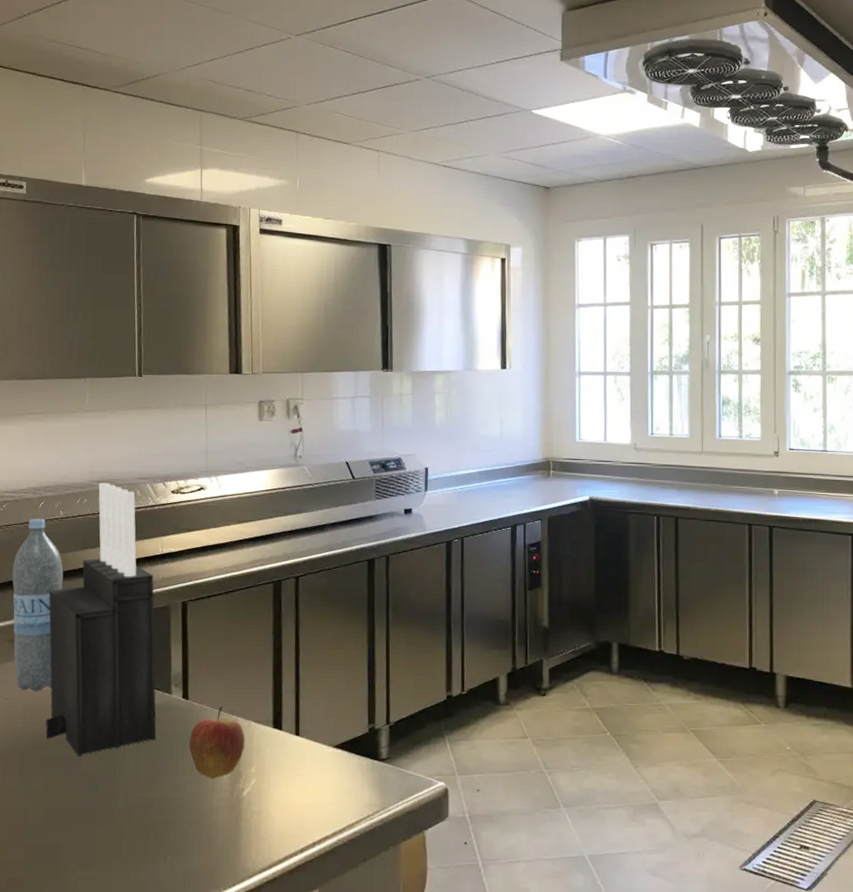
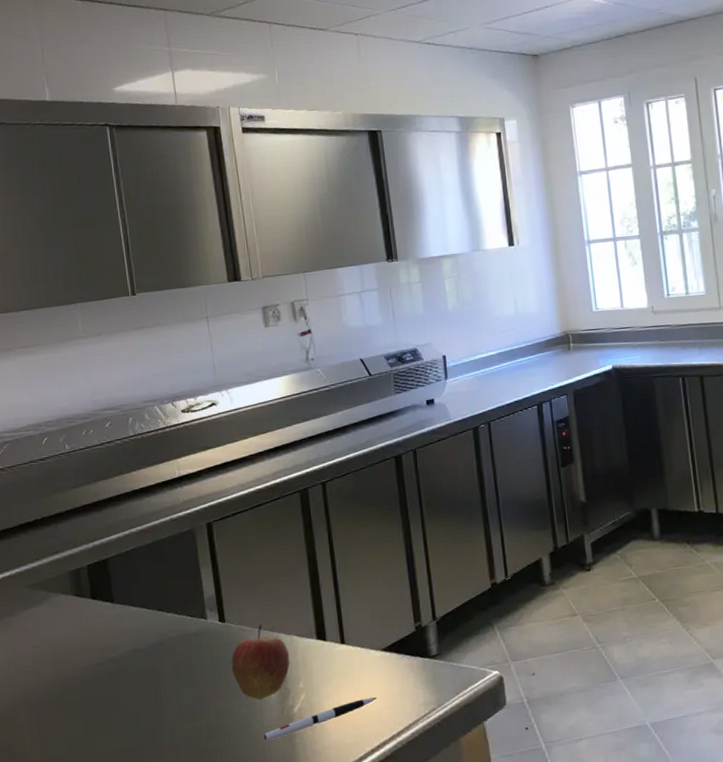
water bottle: present [12,518,63,692] -> none [22,455,80,636]
knife block: present [46,483,157,756] -> none [64,410,197,695]
pen: none [211,791,324,820] -> present [263,697,377,741]

